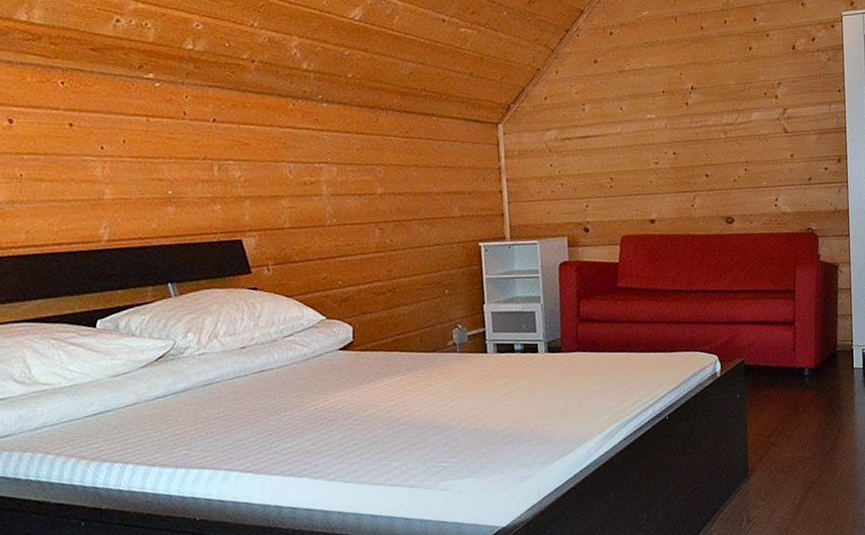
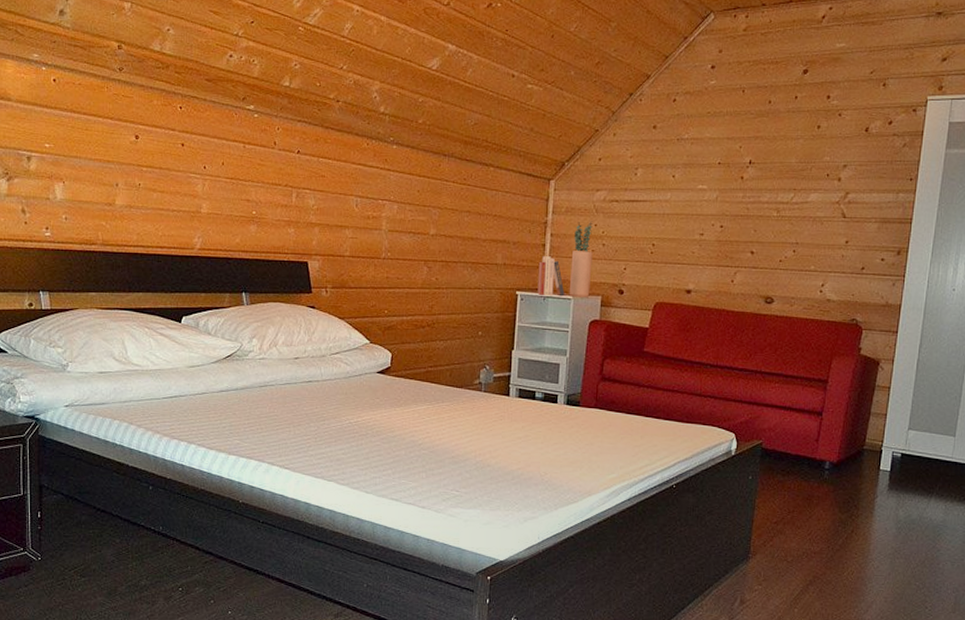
books: none [498,202,530,244] -> present [537,256,565,297]
vase: none [530,161,556,241] -> present [569,221,594,297]

